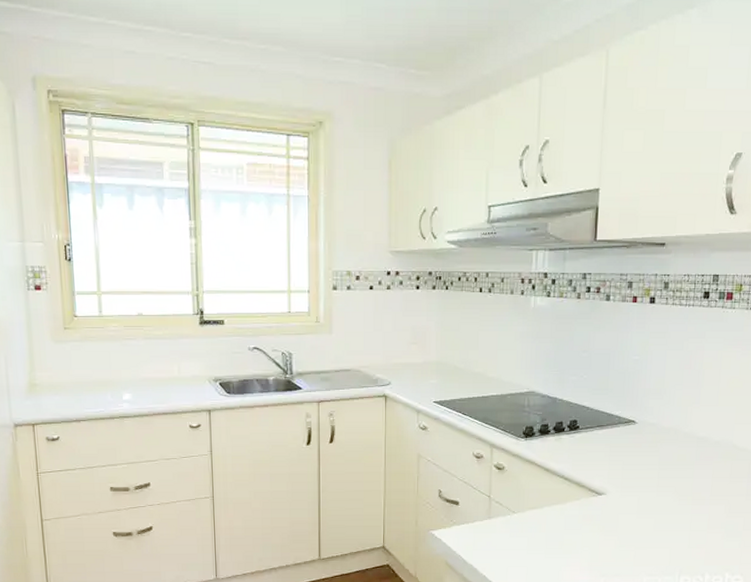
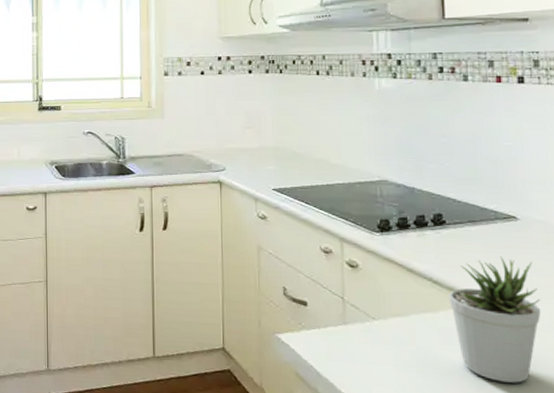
potted plant: none [575,455,645,556] -> present [448,256,541,383]

